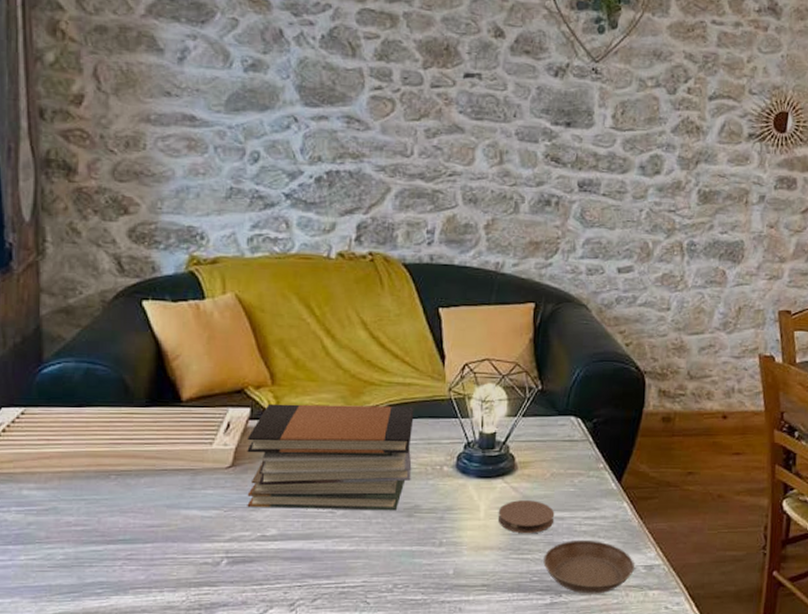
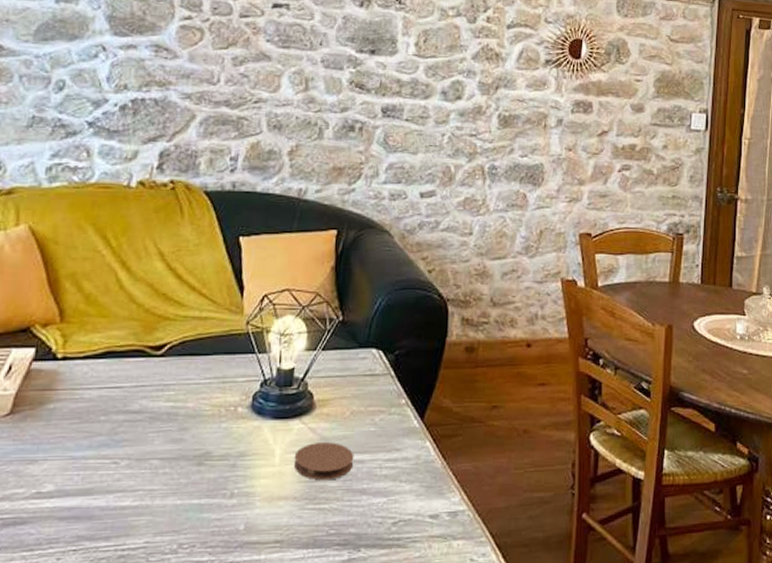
book stack: present [247,403,414,511] -> none [23,342,210,461]
saucer: present [543,539,634,594] -> none [341,485,438,548]

